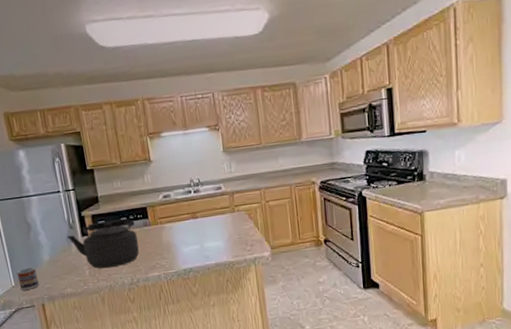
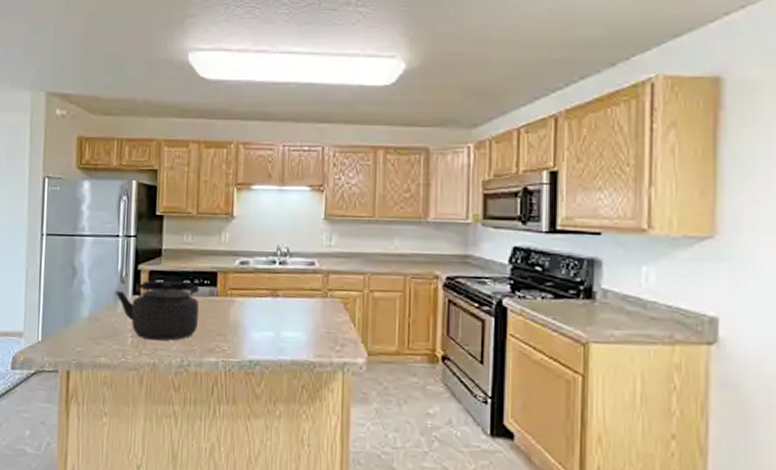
cup: present [16,267,39,290] -> none [46,322,71,350]

